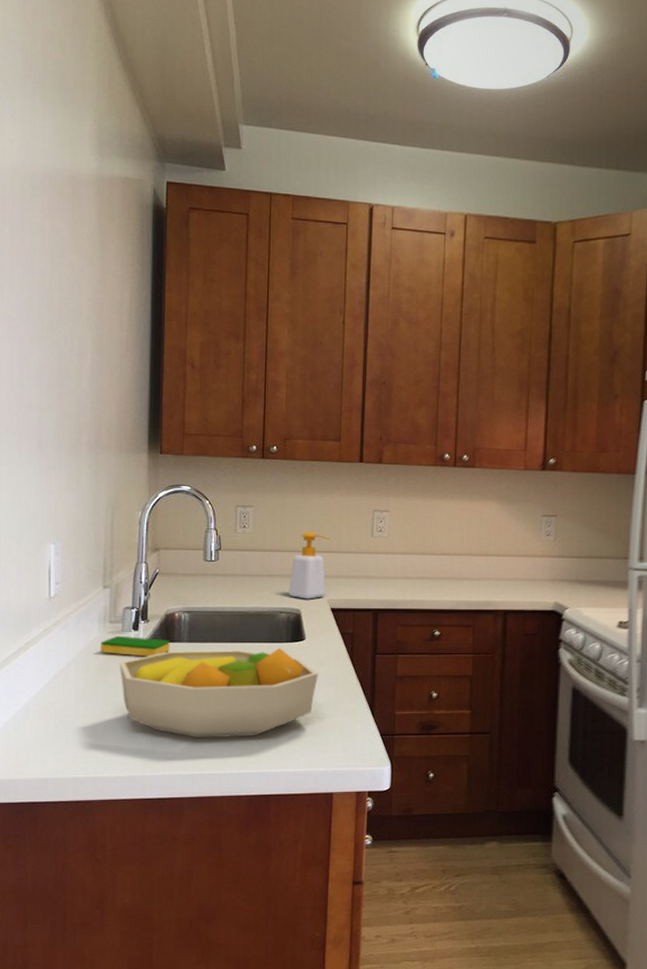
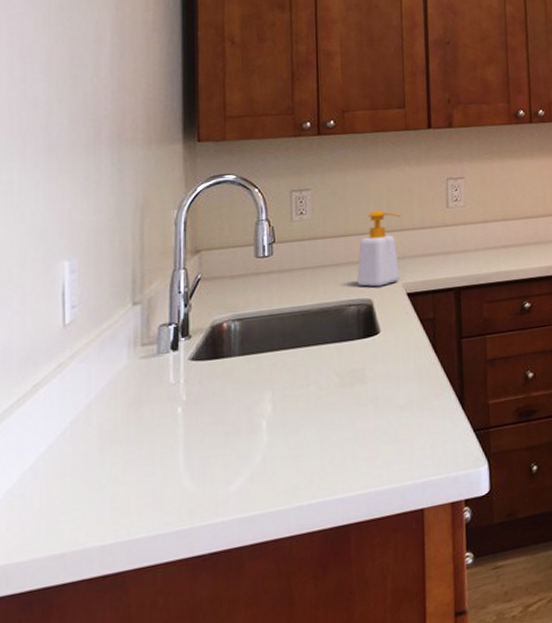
dish sponge: present [100,635,170,657] -> none [131,356,218,384]
fruit bowl: present [119,647,319,739] -> none [155,346,398,470]

